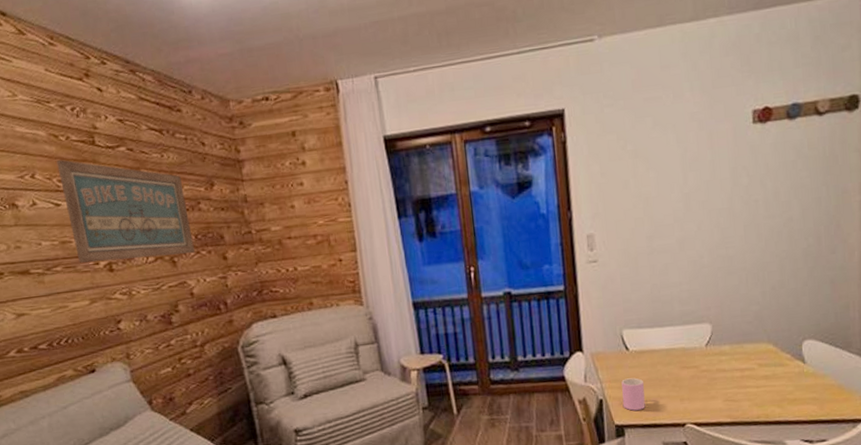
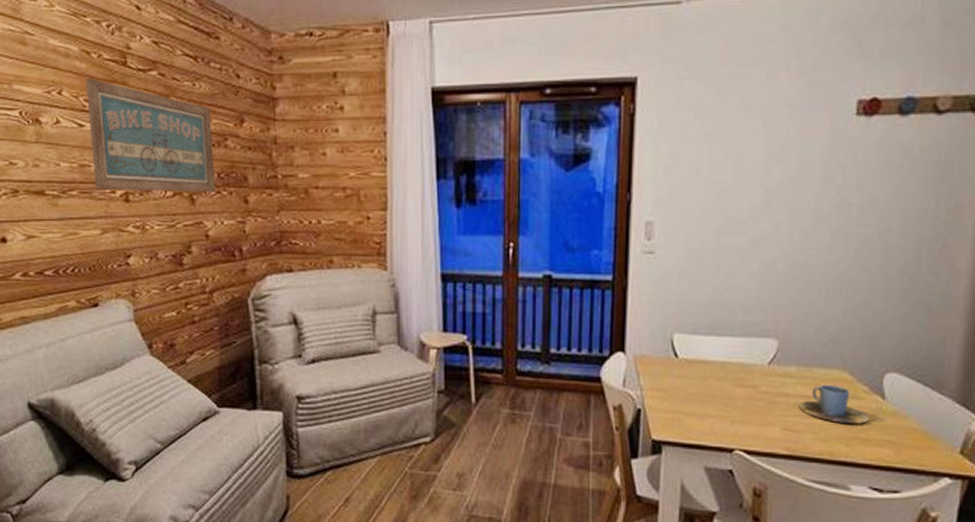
cup: present [621,377,645,411] -> none [663,389,692,427]
cup: none [735,356,794,388] -> present [798,384,869,424]

